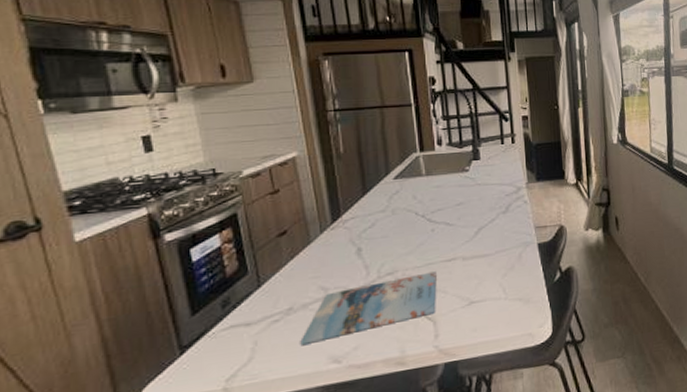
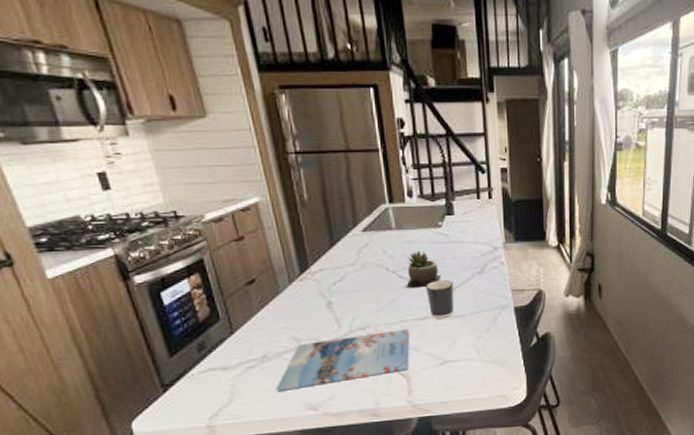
succulent plant: none [434,194,467,230] -> present [406,250,440,288]
mug: none [452,221,481,259] -> present [425,280,455,318]

